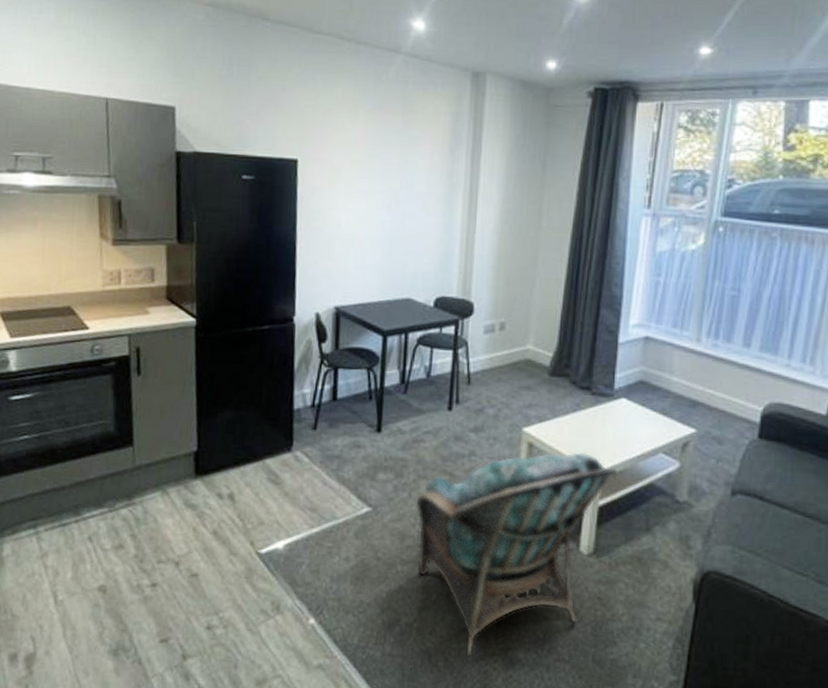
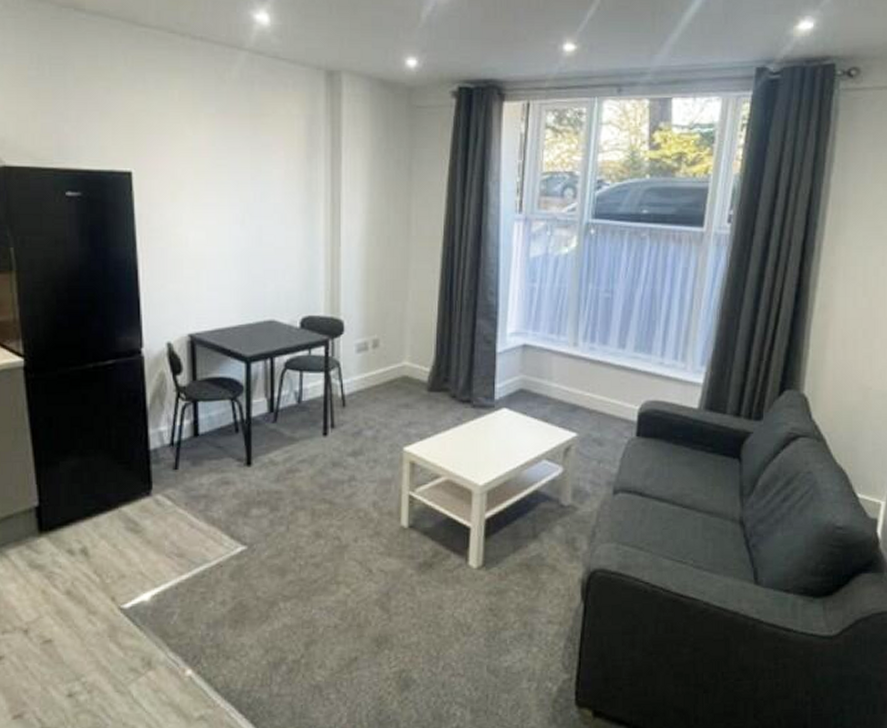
armchair: present [415,453,618,656] -> none [295,467,503,684]

